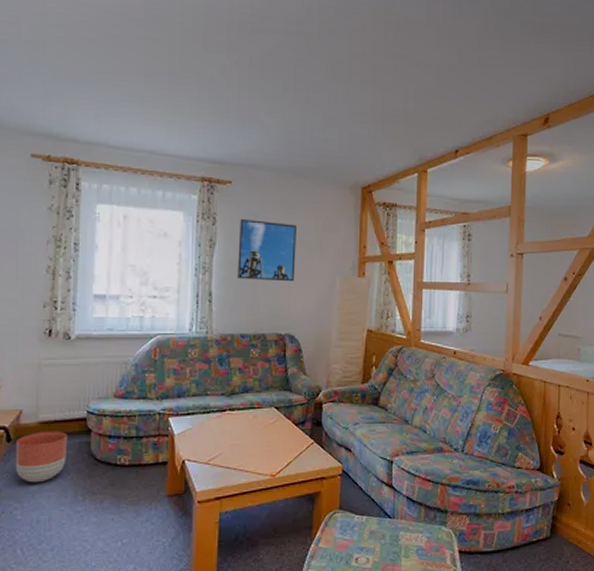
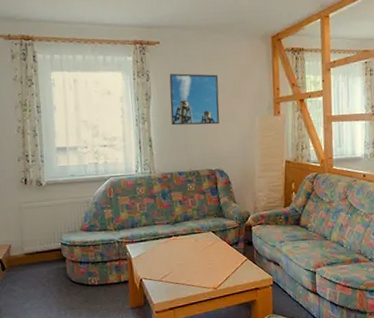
planter: present [15,431,68,483] -> none [9,260,49,302]

